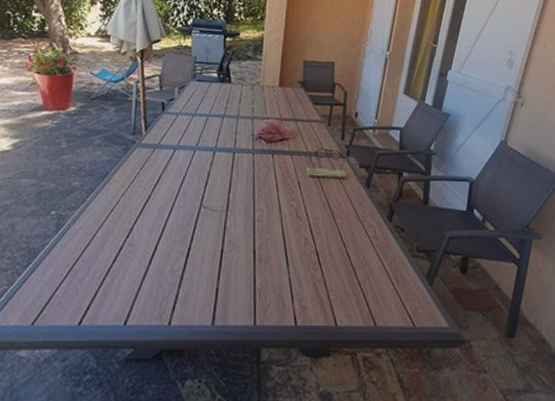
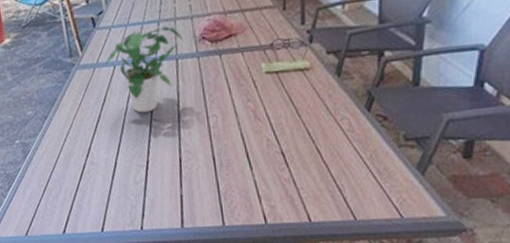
potted plant: none [166,120,243,199] -> present [105,26,184,113]

